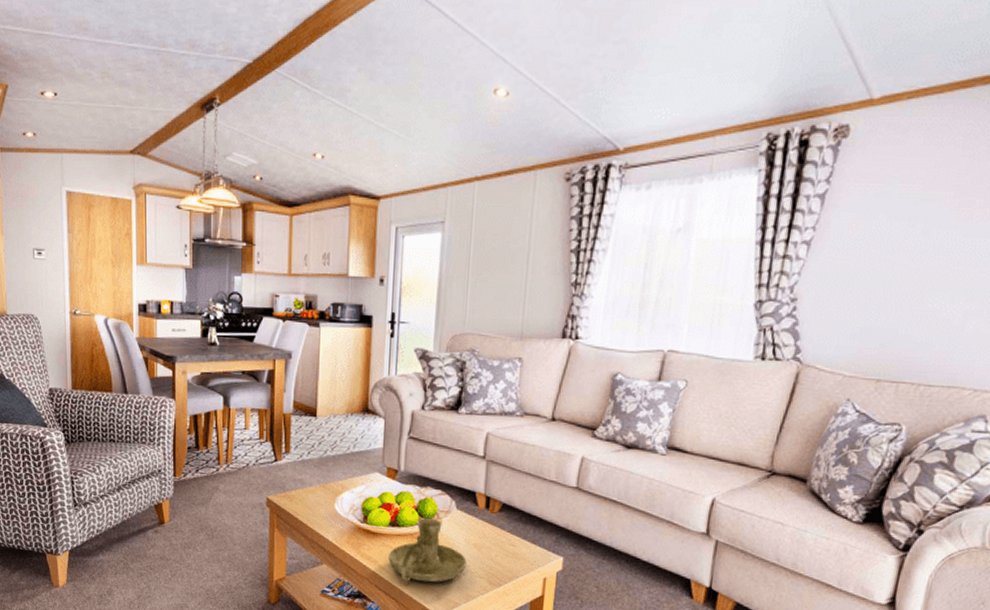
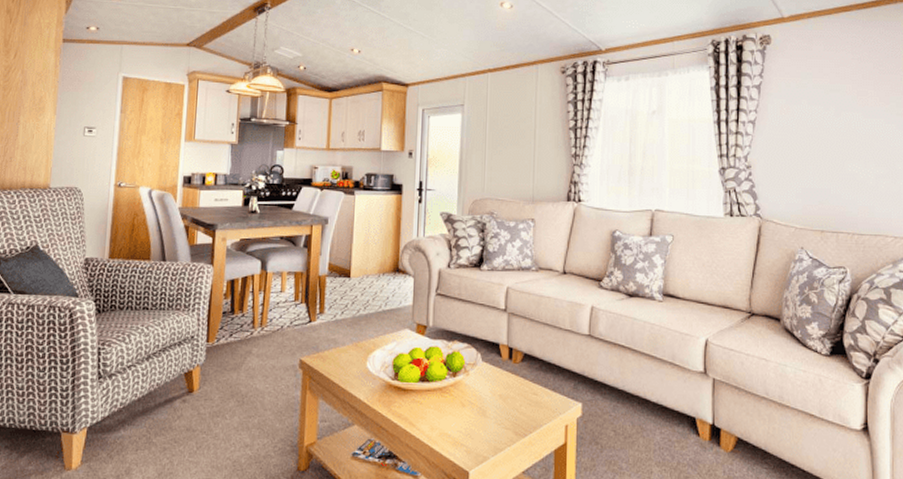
candle holder: present [389,518,467,583] -> none [419,372,493,439]

